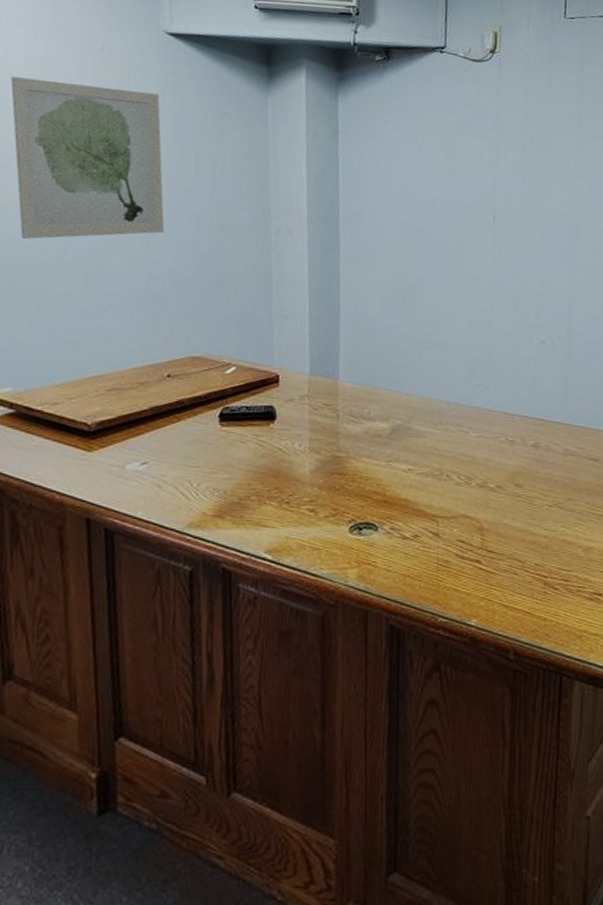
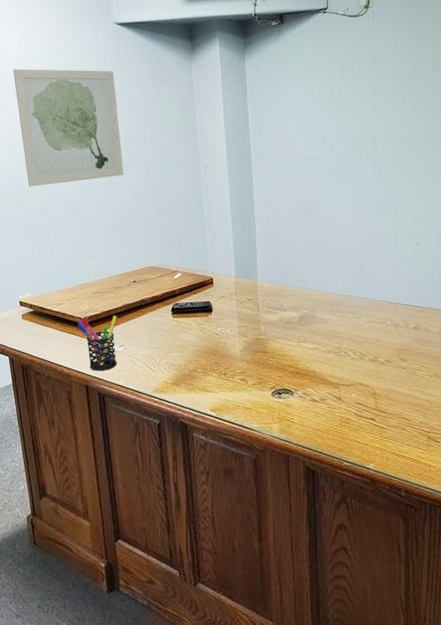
pen holder: none [80,421,140,498] -> present [77,315,117,371]

